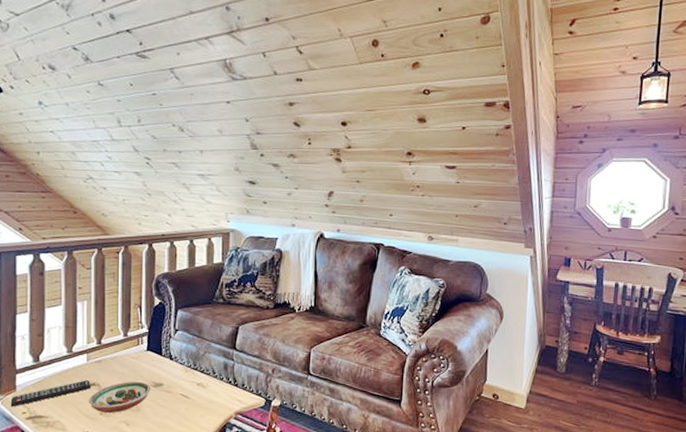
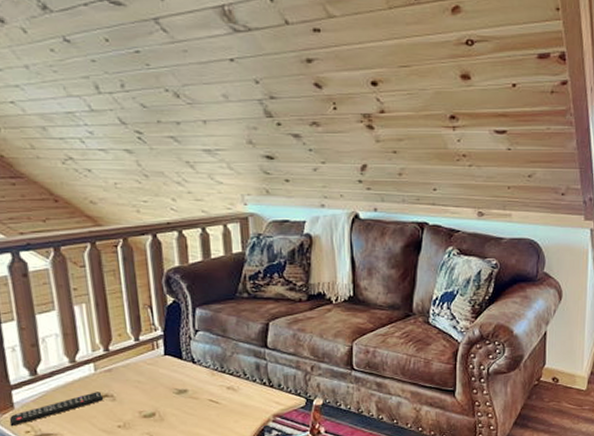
decorative bowl: present [89,381,151,413] -> none [103,389,175,425]

